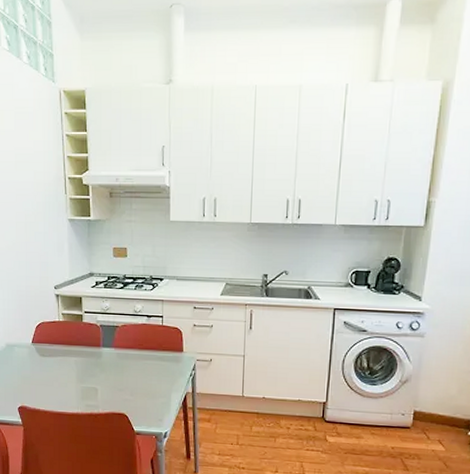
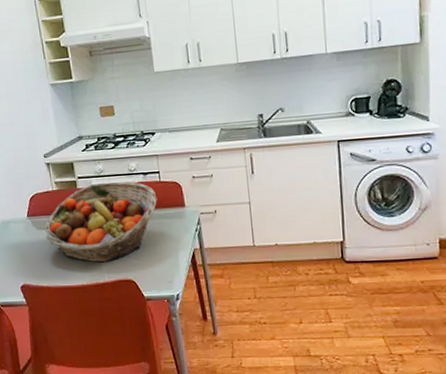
fruit basket: none [47,320,158,395] -> present [44,181,158,263]

